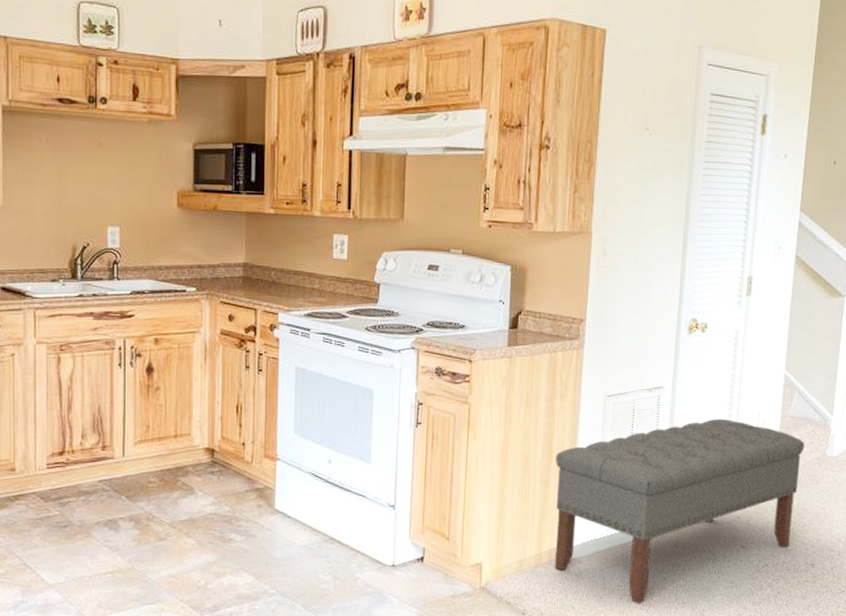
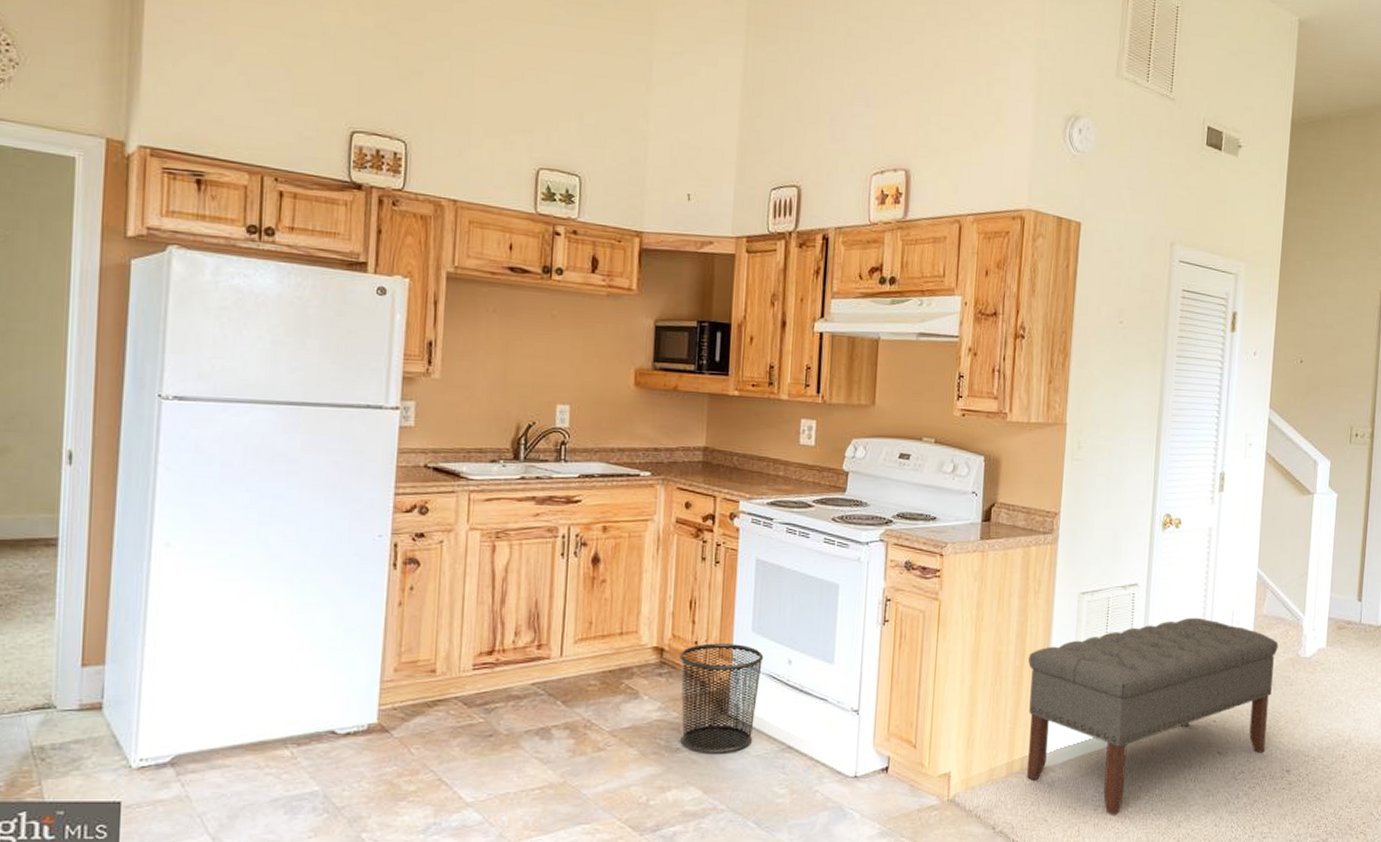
waste bin: none [229,444,306,544] -> present [679,643,764,753]

